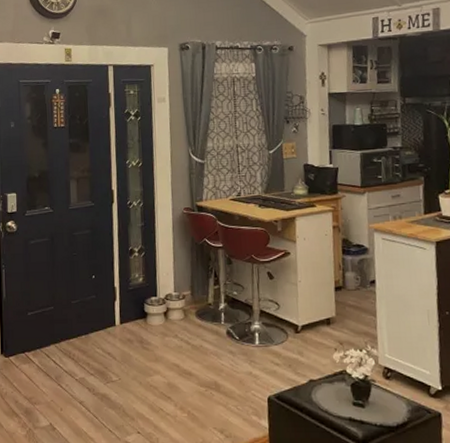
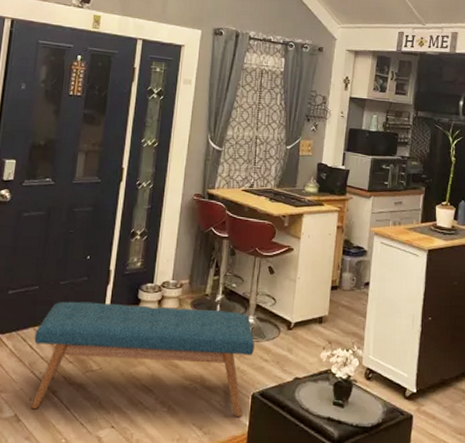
bench: none [56,318,264,421] -> present [31,301,255,418]

